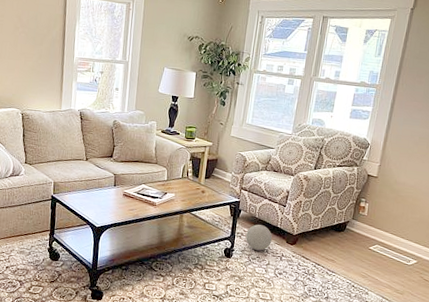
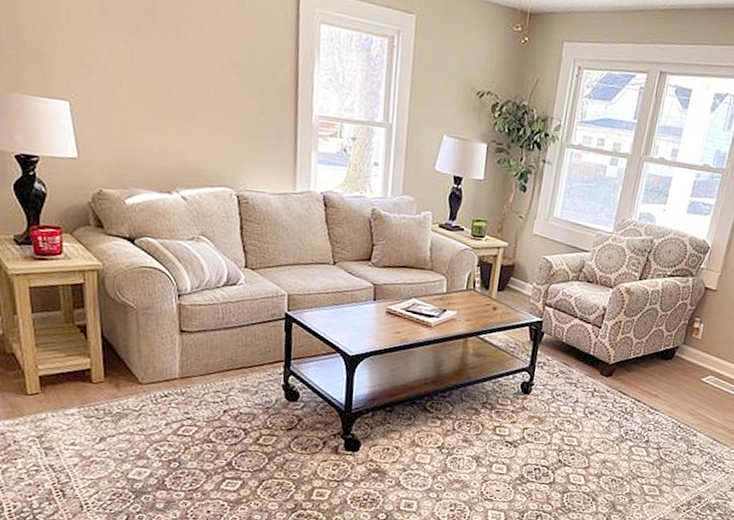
decorative ball: present [246,224,273,251] -> none [549,351,583,385]

